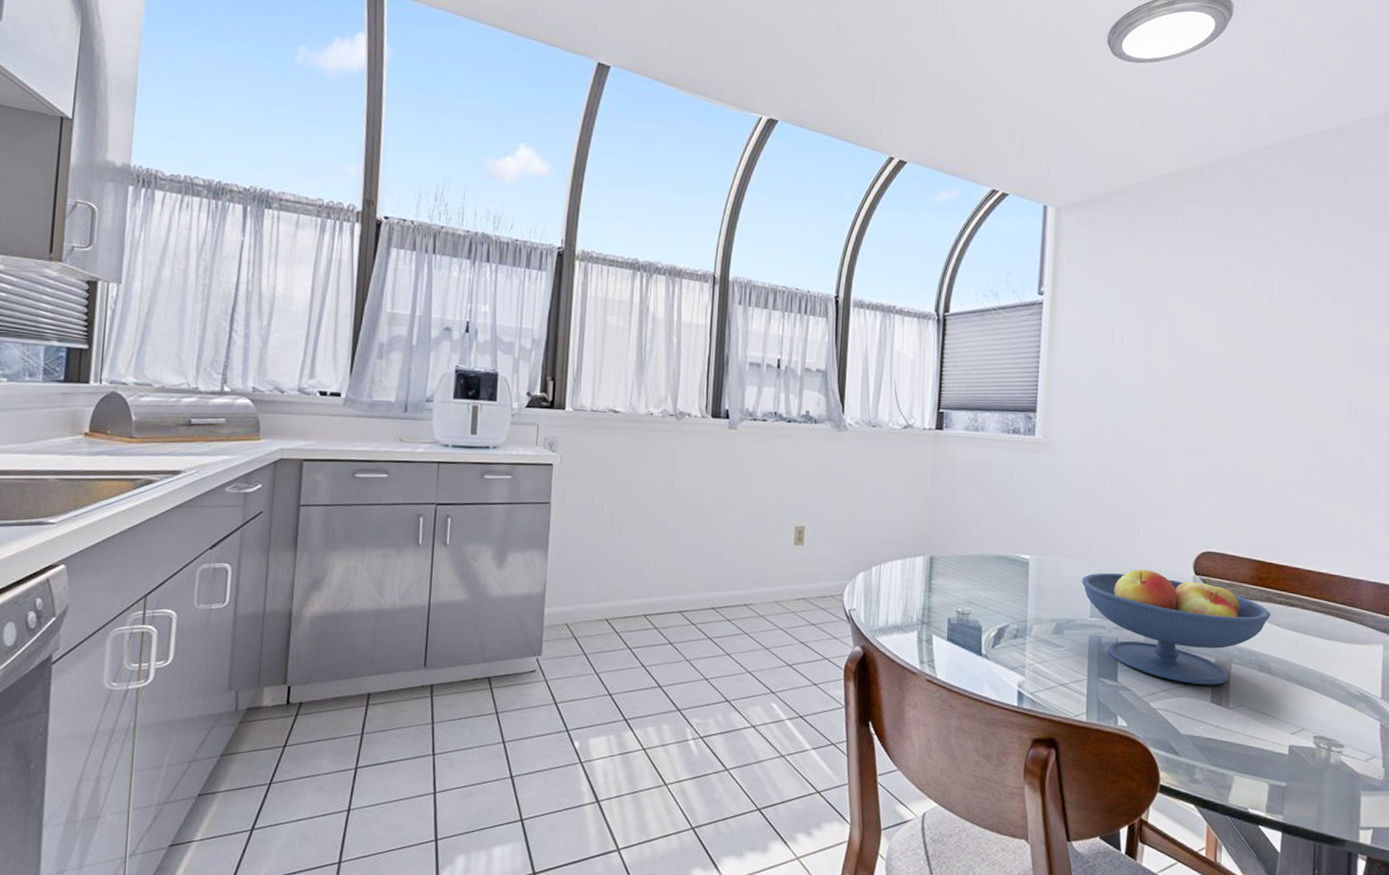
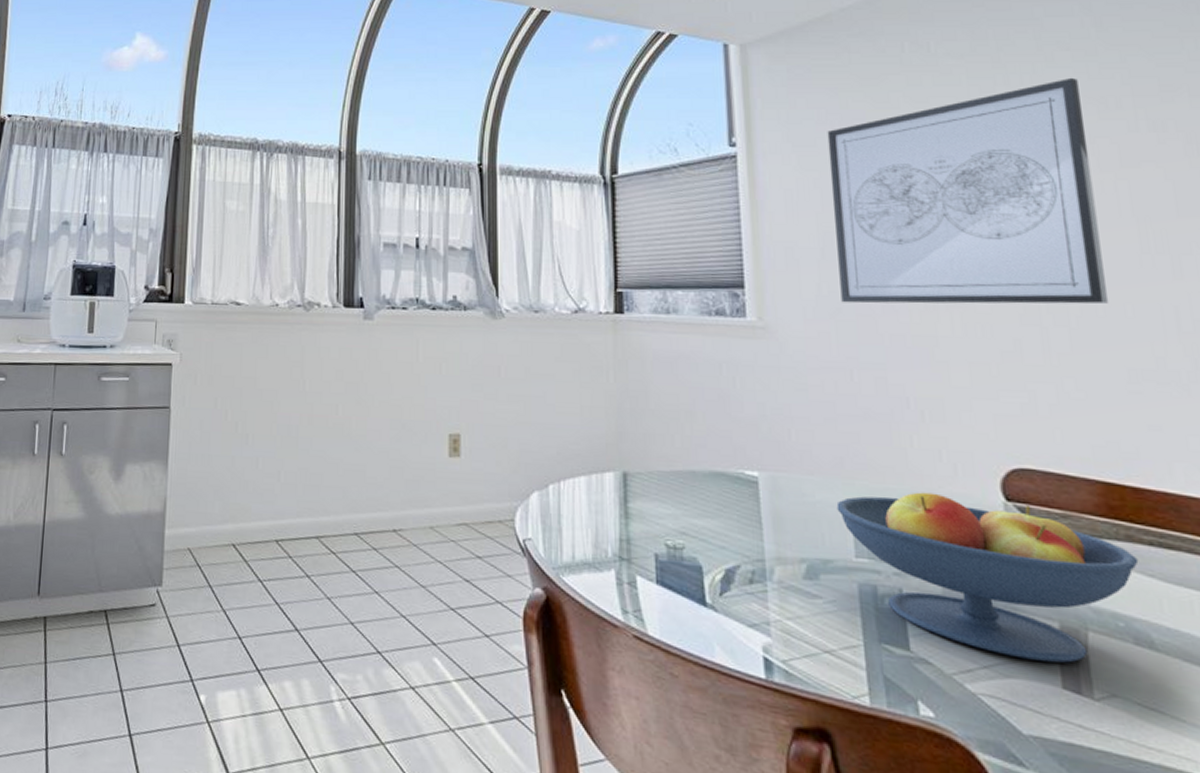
wall art: none [1105,256,1292,433] -> present [827,77,1109,305]

